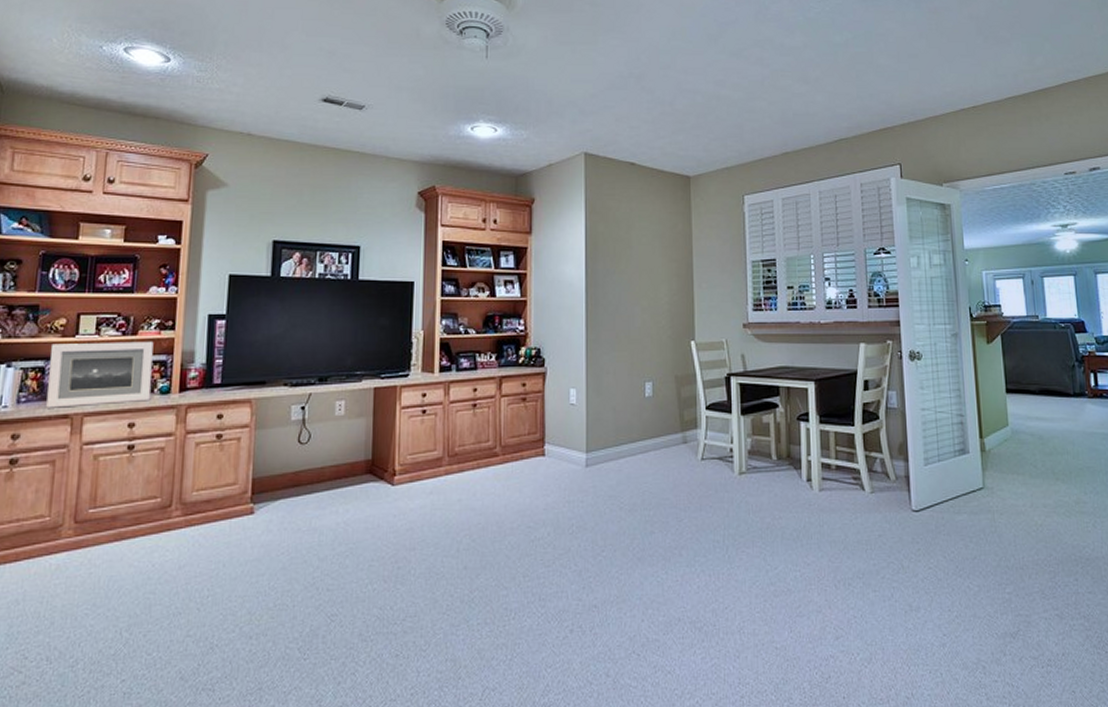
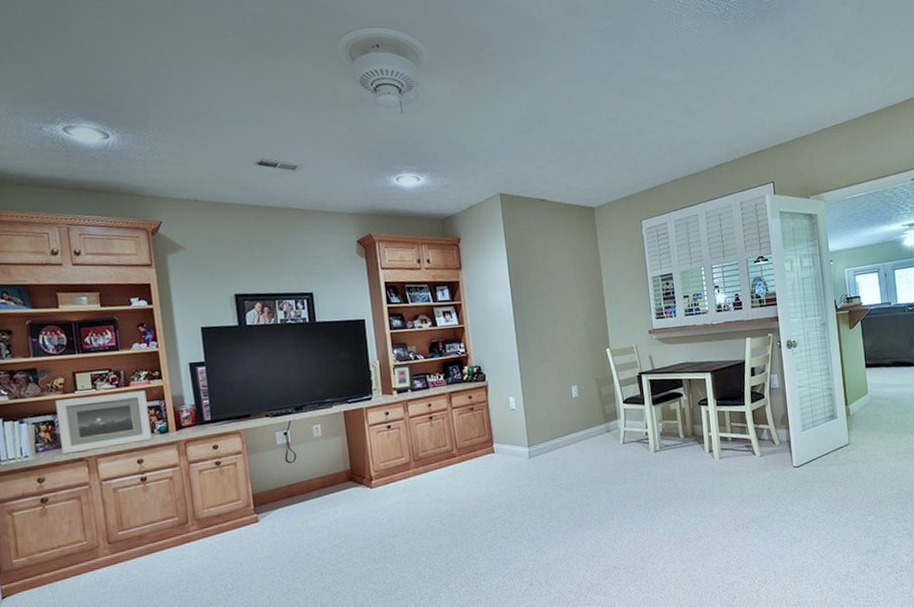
picture frame: none [433,337,461,369] -> present [390,363,415,392]

